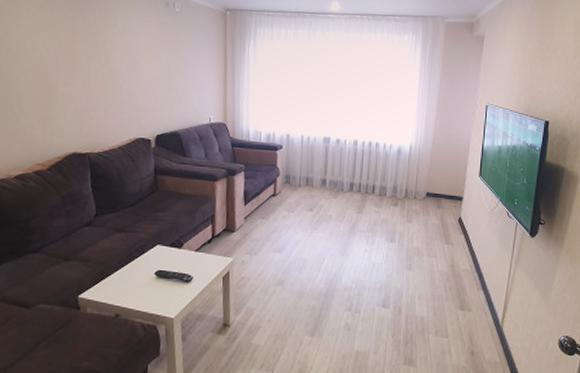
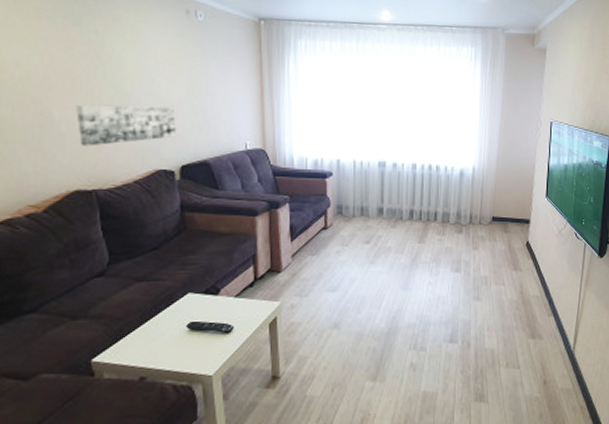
wall art: none [76,81,154,117] -> present [76,104,177,147]

